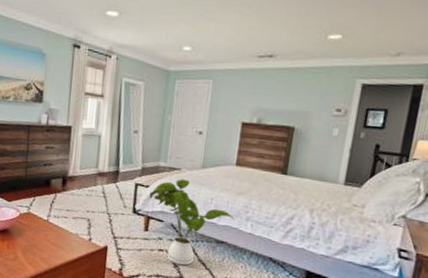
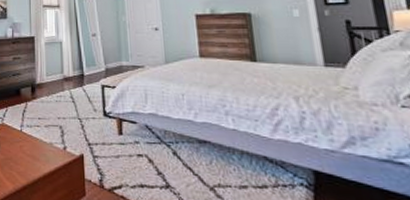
house plant: present [149,179,235,266] -> none [117,76,213,172]

